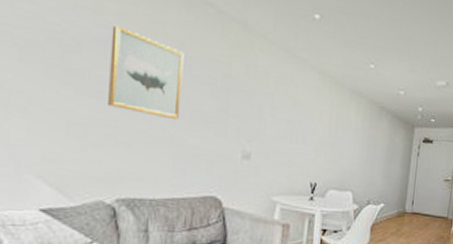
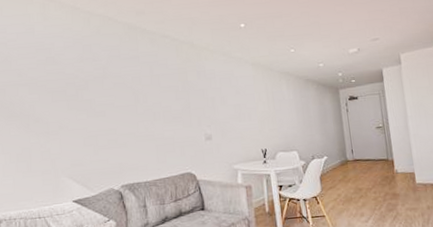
wall art: present [108,25,184,120] -> none [105,65,156,121]

